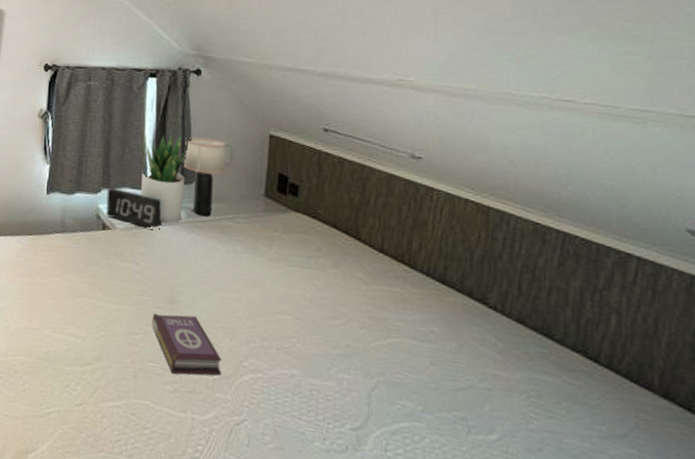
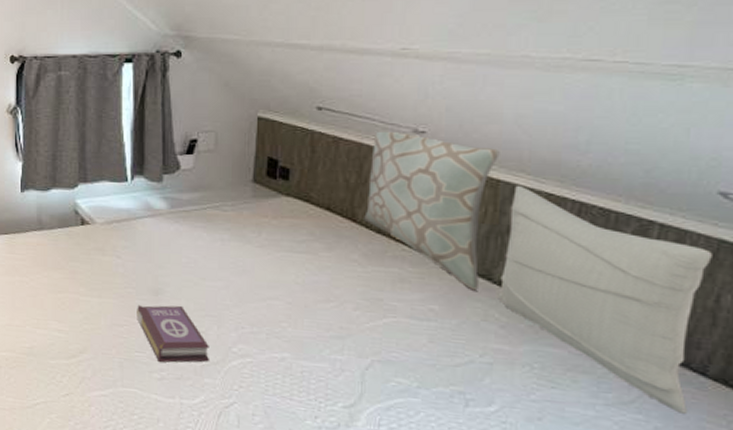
alarm clock: present [106,187,163,230] -> none [84,182,145,223]
planter: present [141,134,186,224] -> none [121,122,167,216]
table lamp: present [183,137,227,217] -> none [164,125,212,206]
pillow: none [368,154,489,314] -> present [364,131,500,291]
pillow: none [494,212,687,450] -> present [498,185,712,414]

